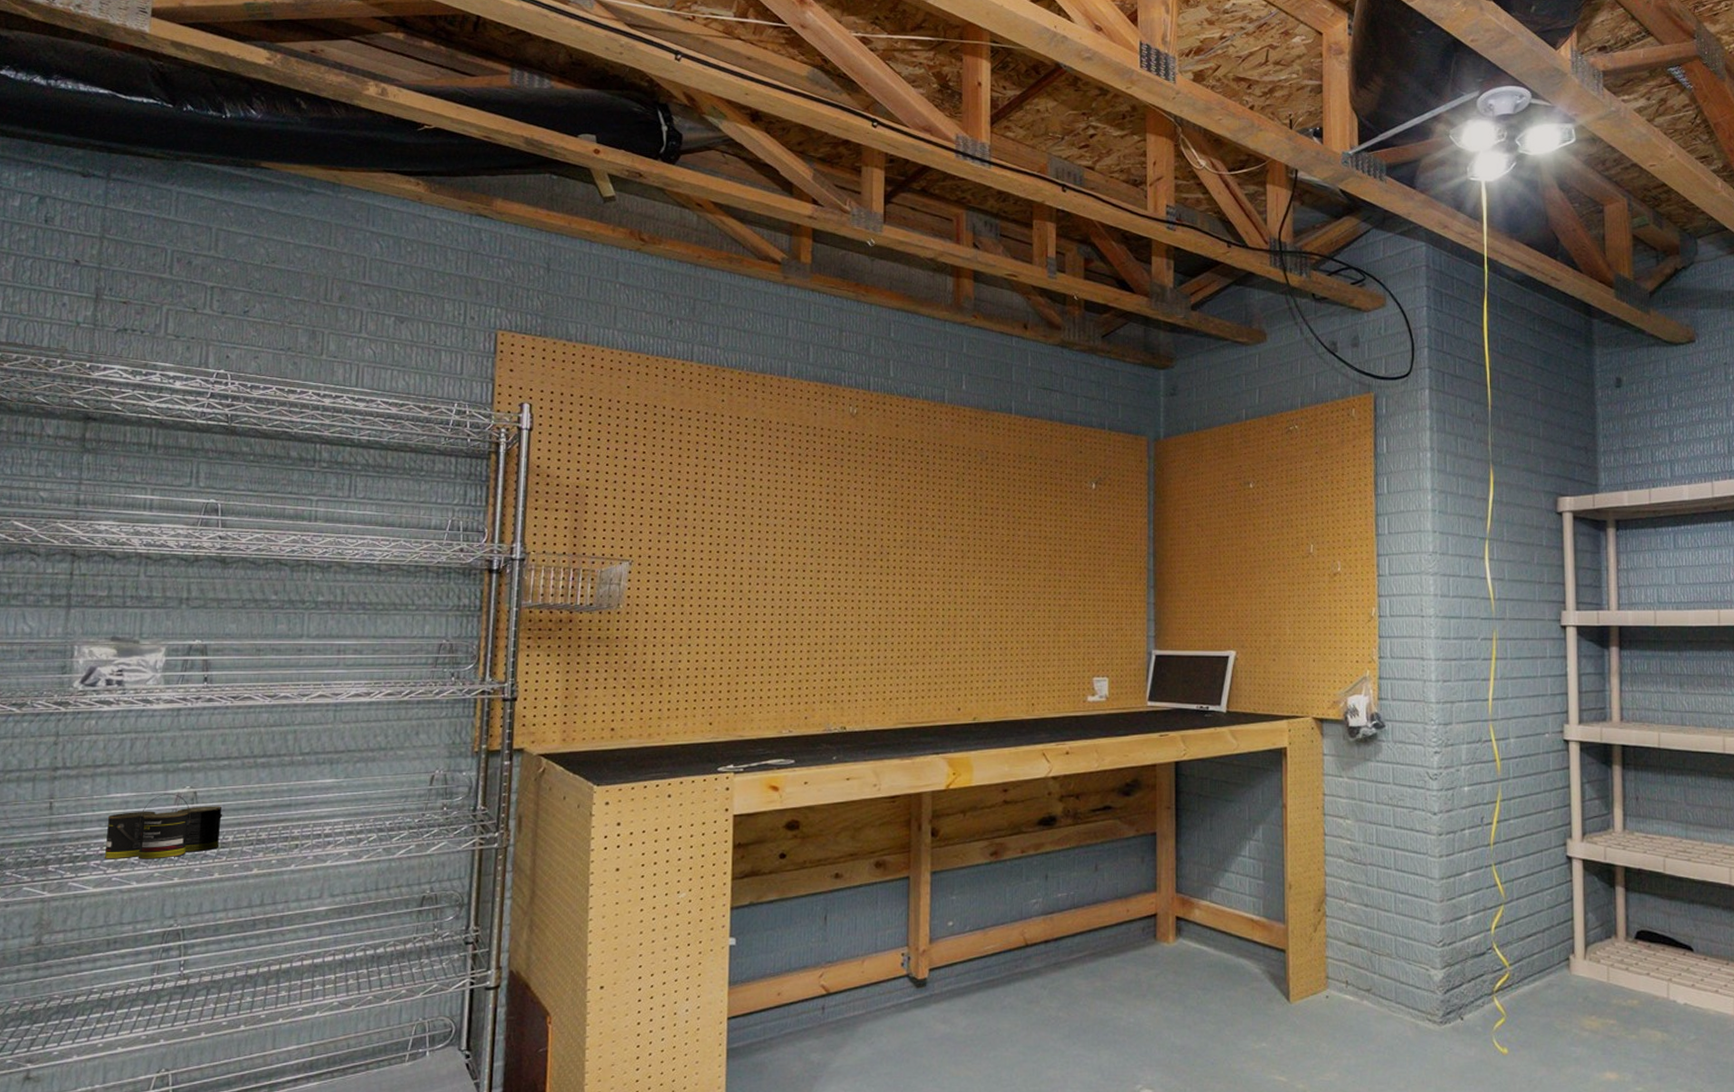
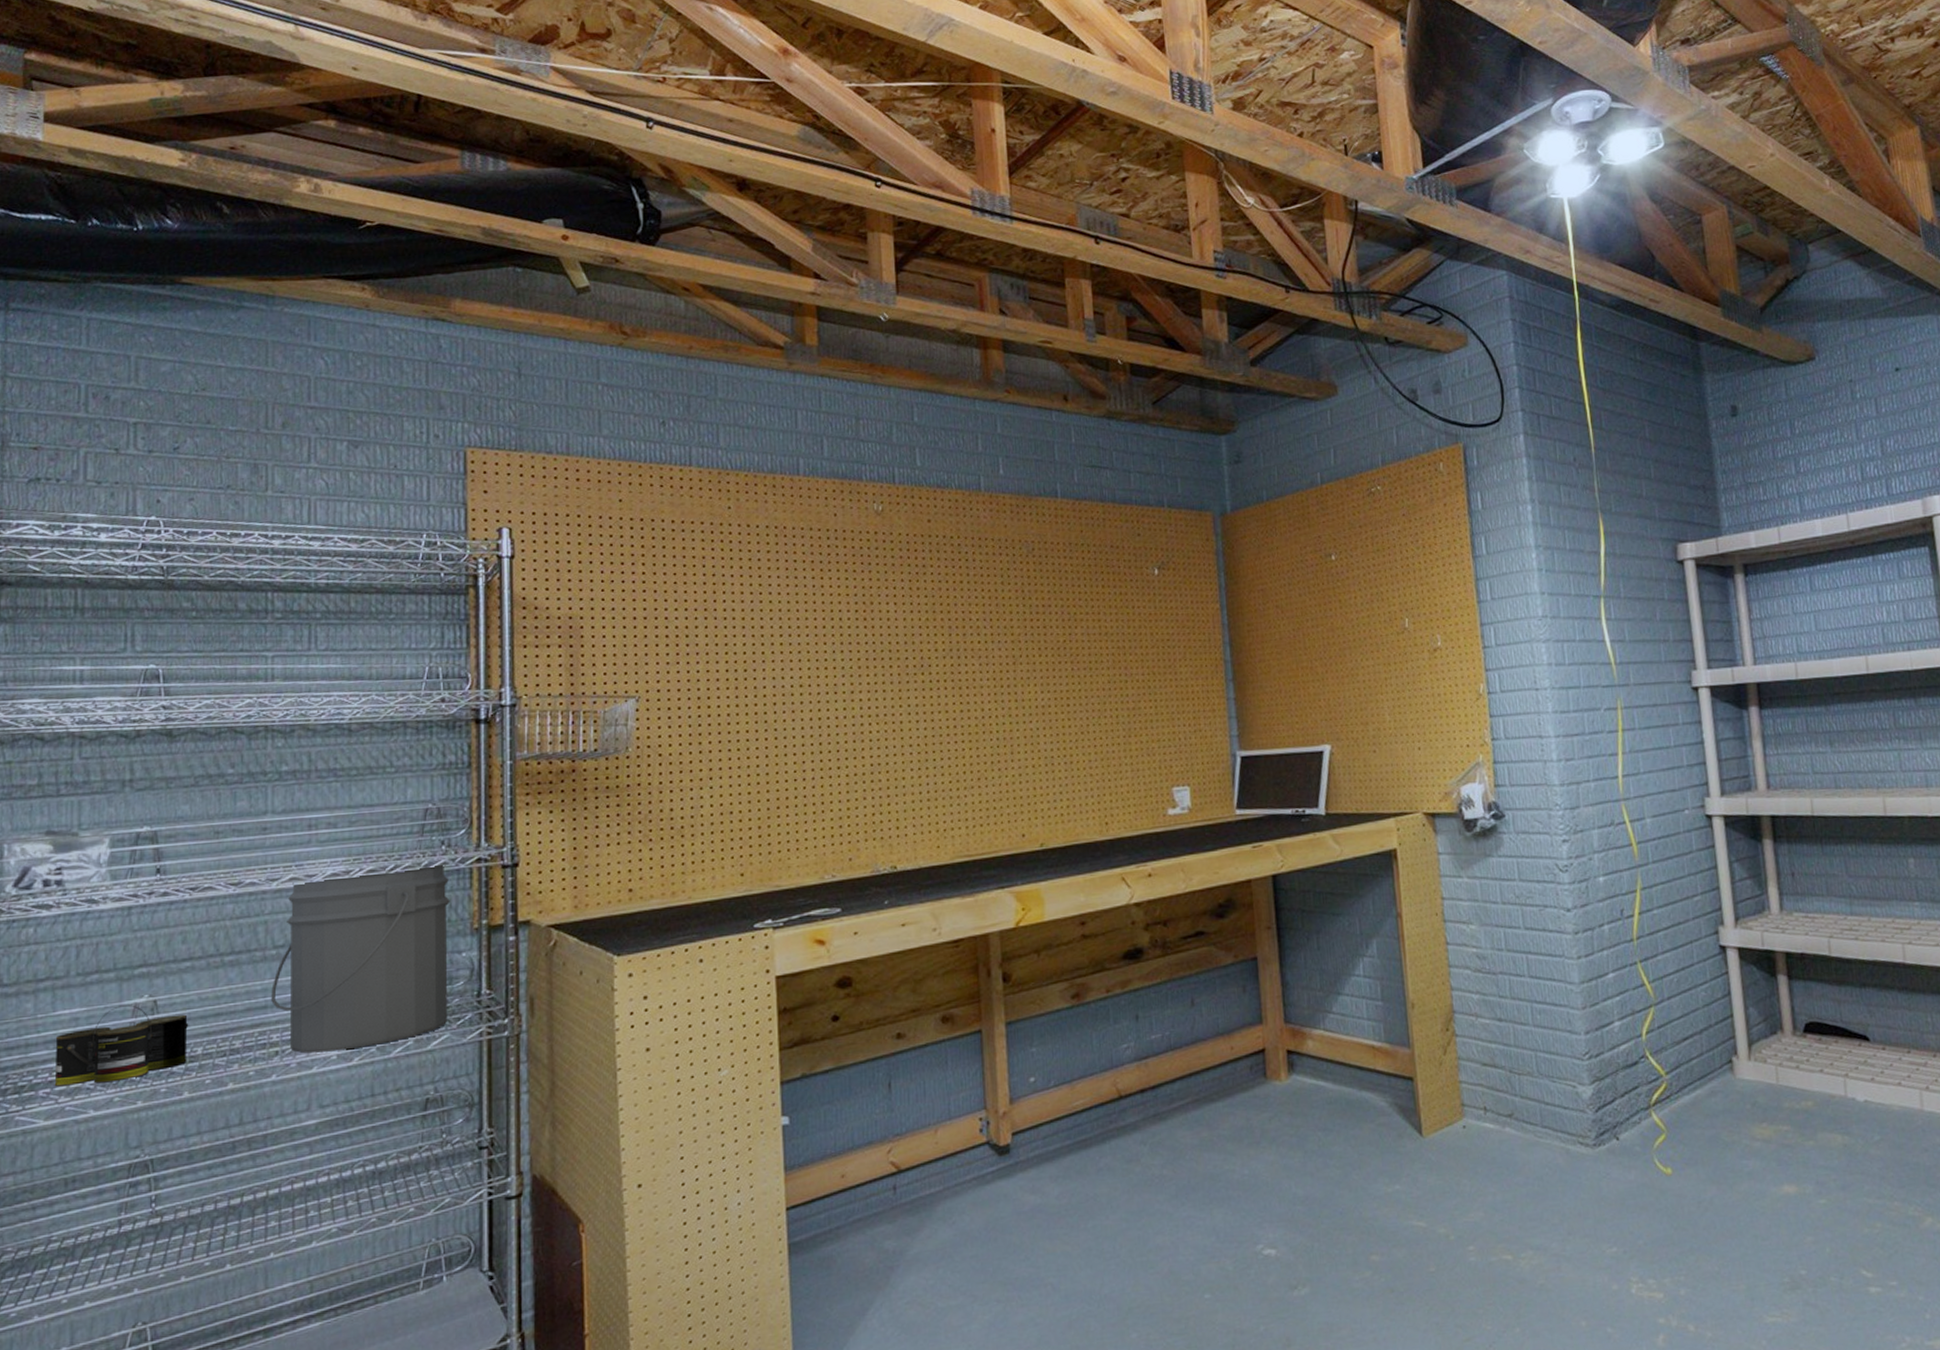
bucket: none [295,694,456,848] -> present [271,865,450,1054]

